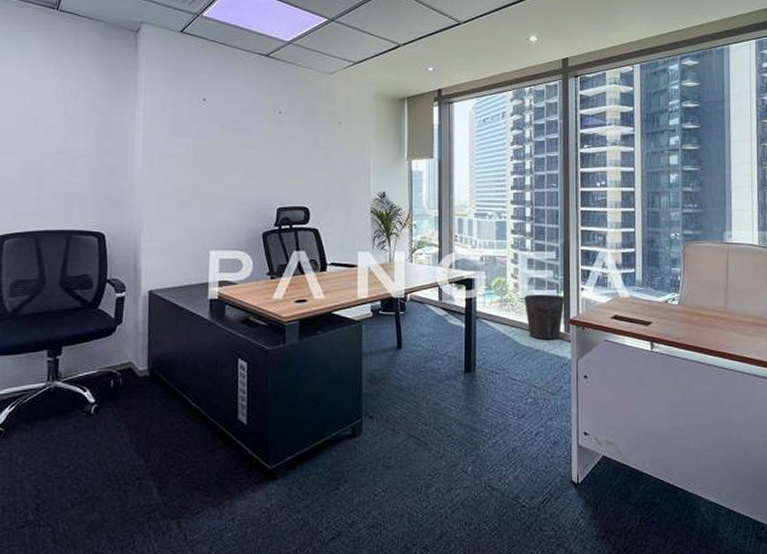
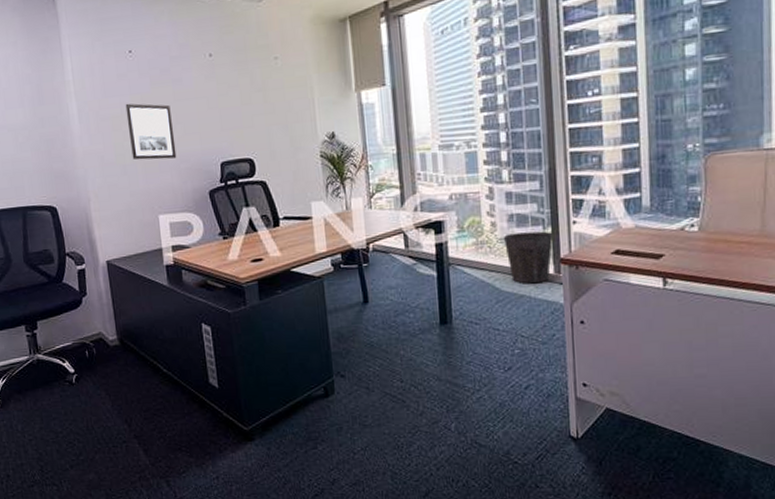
wall art: none [191,145,236,199] -> present [125,103,177,160]

